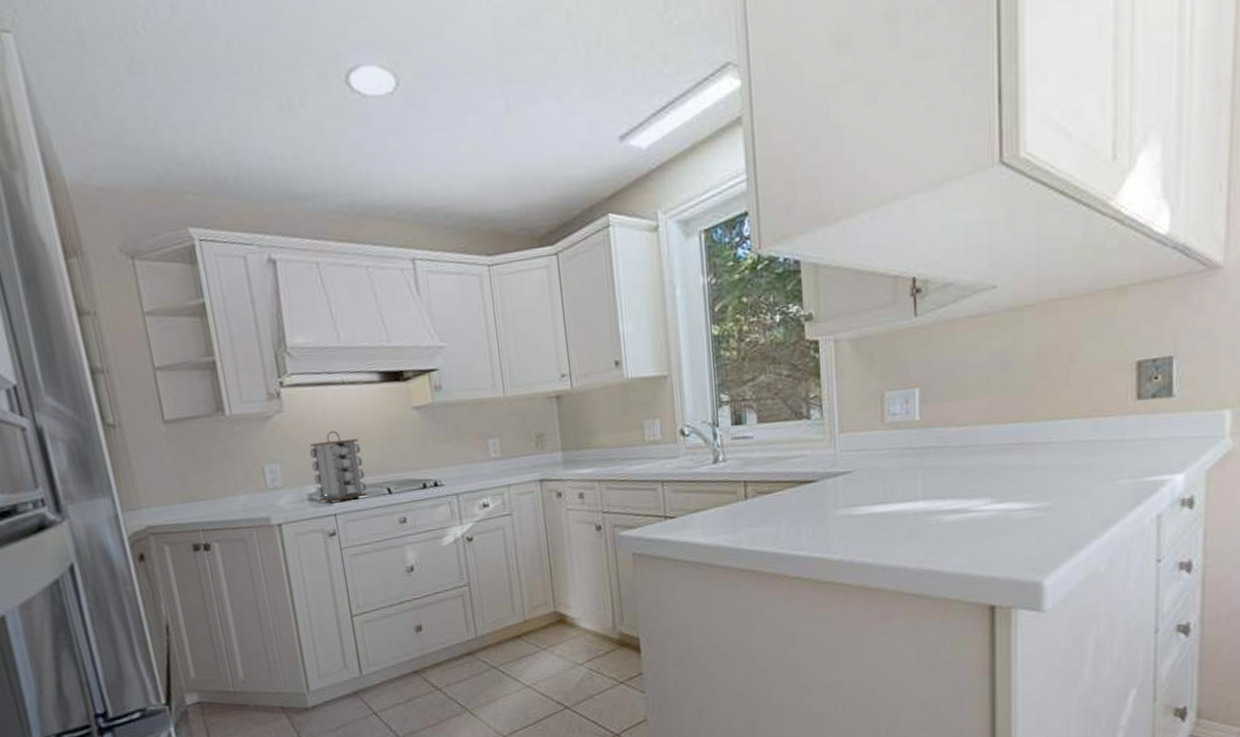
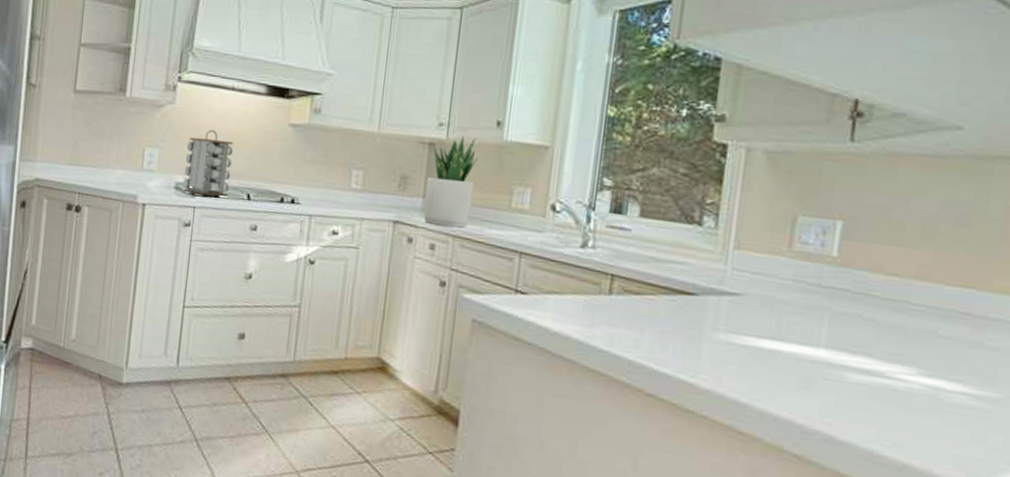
planter: none [559,382,610,475] -> present [423,135,478,228]

